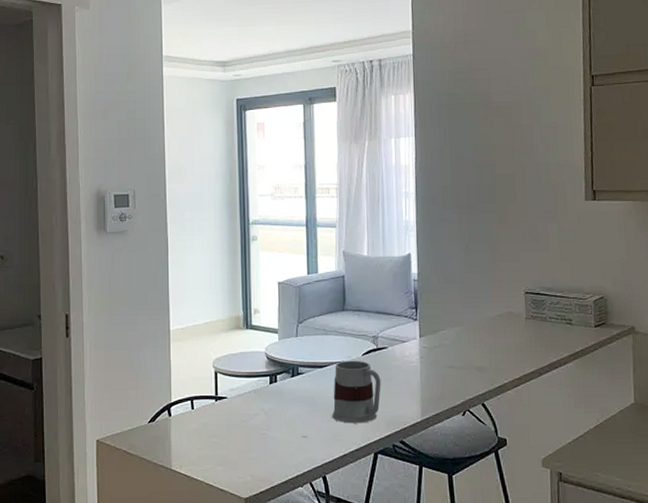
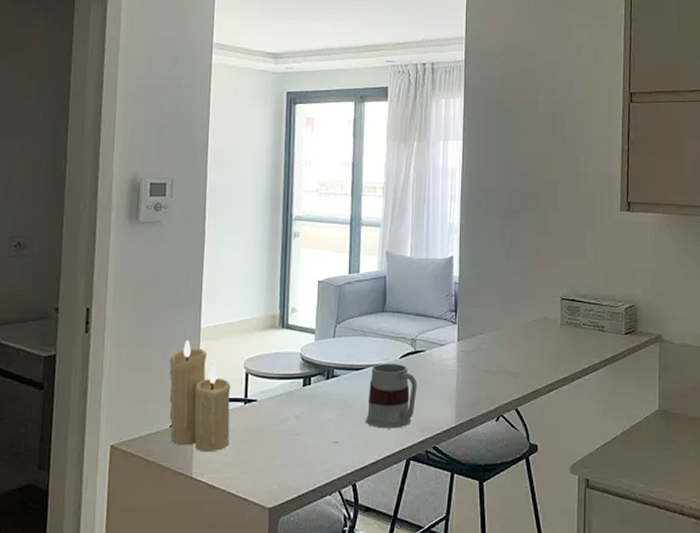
candle: none [144,341,204,447] -> present [169,339,231,453]

